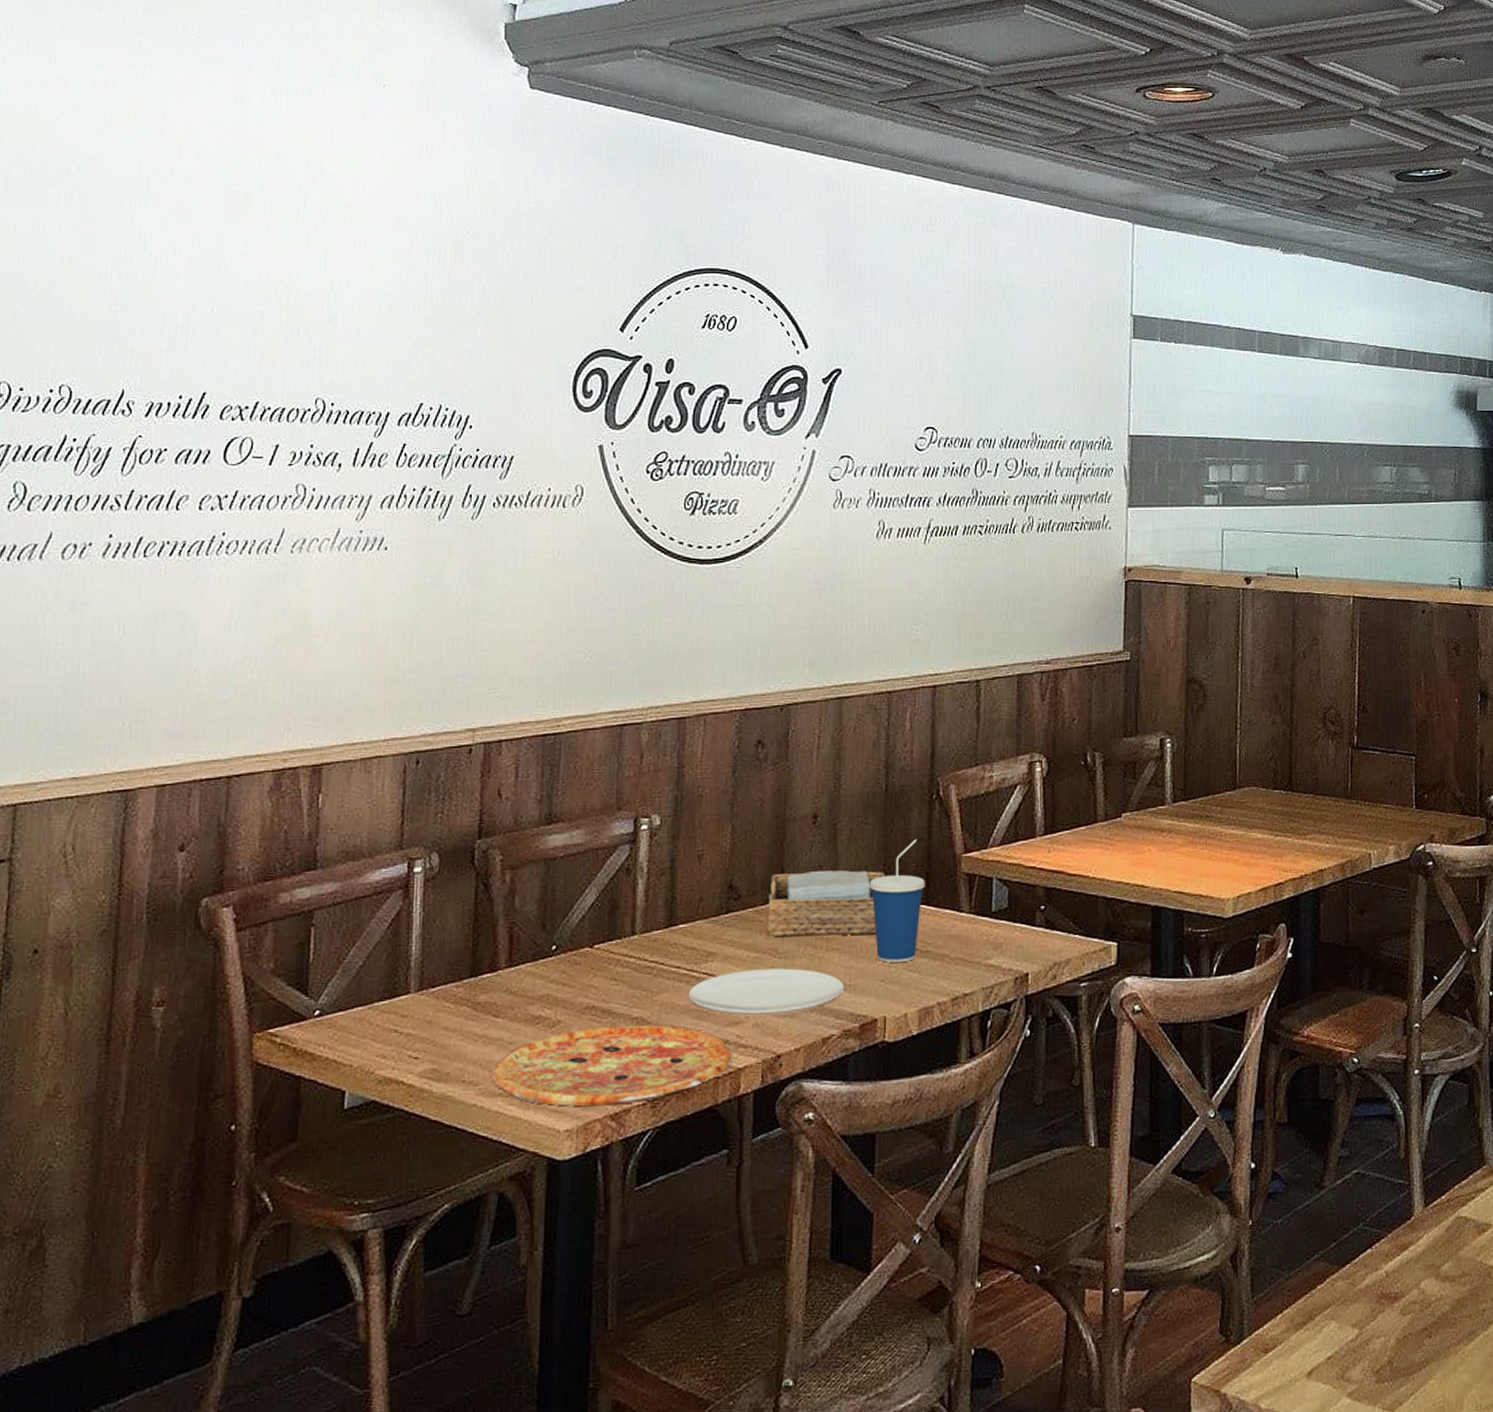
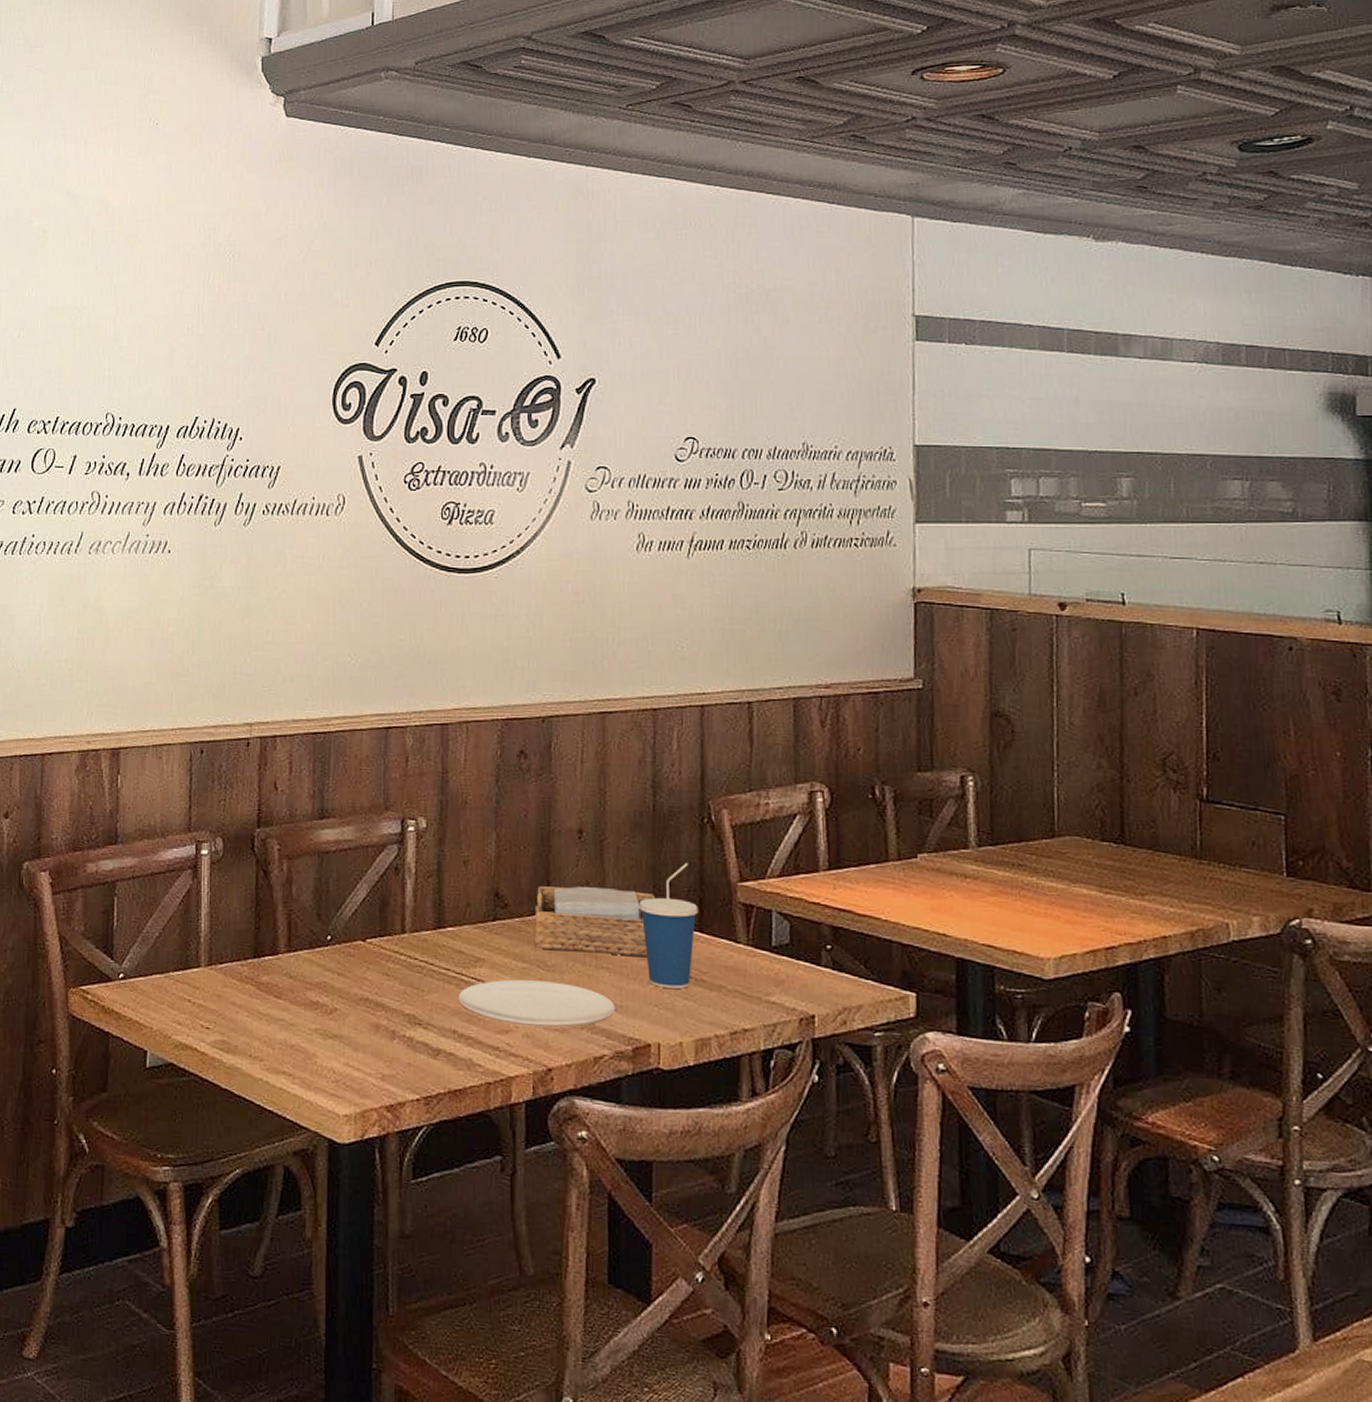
pizza: present [492,1024,734,1107] -> none [276,1018,504,1098]

